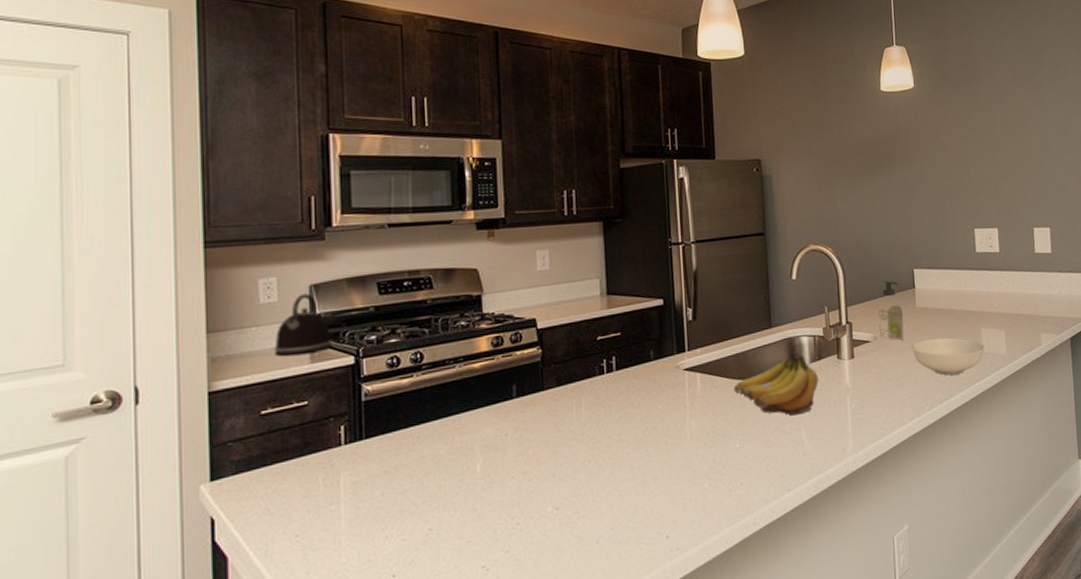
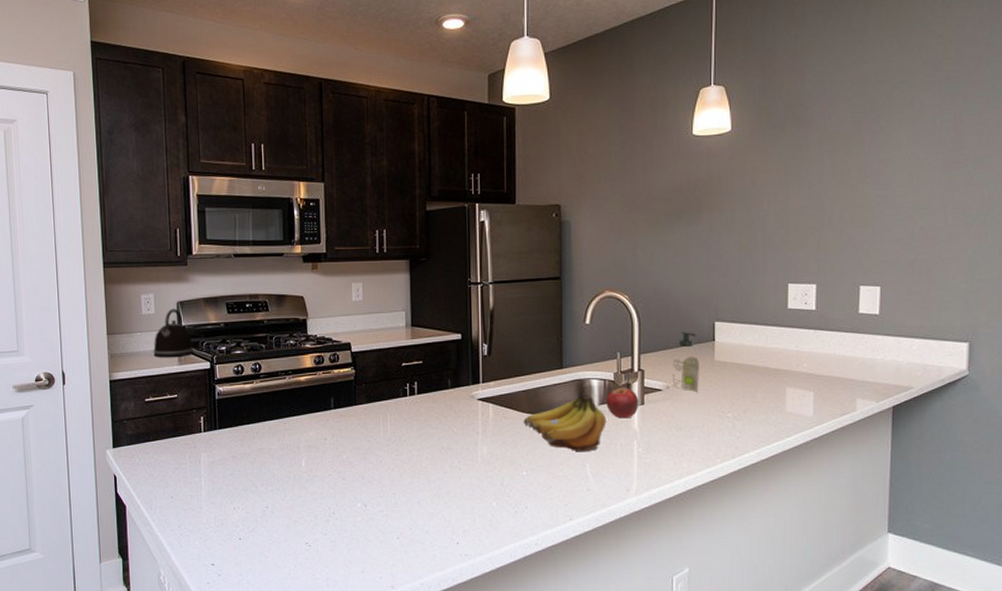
fruit: none [817,342,850,375] -> present [606,388,639,419]
bowl: present [911,337,985,376] -> none [706,394,789,431]

